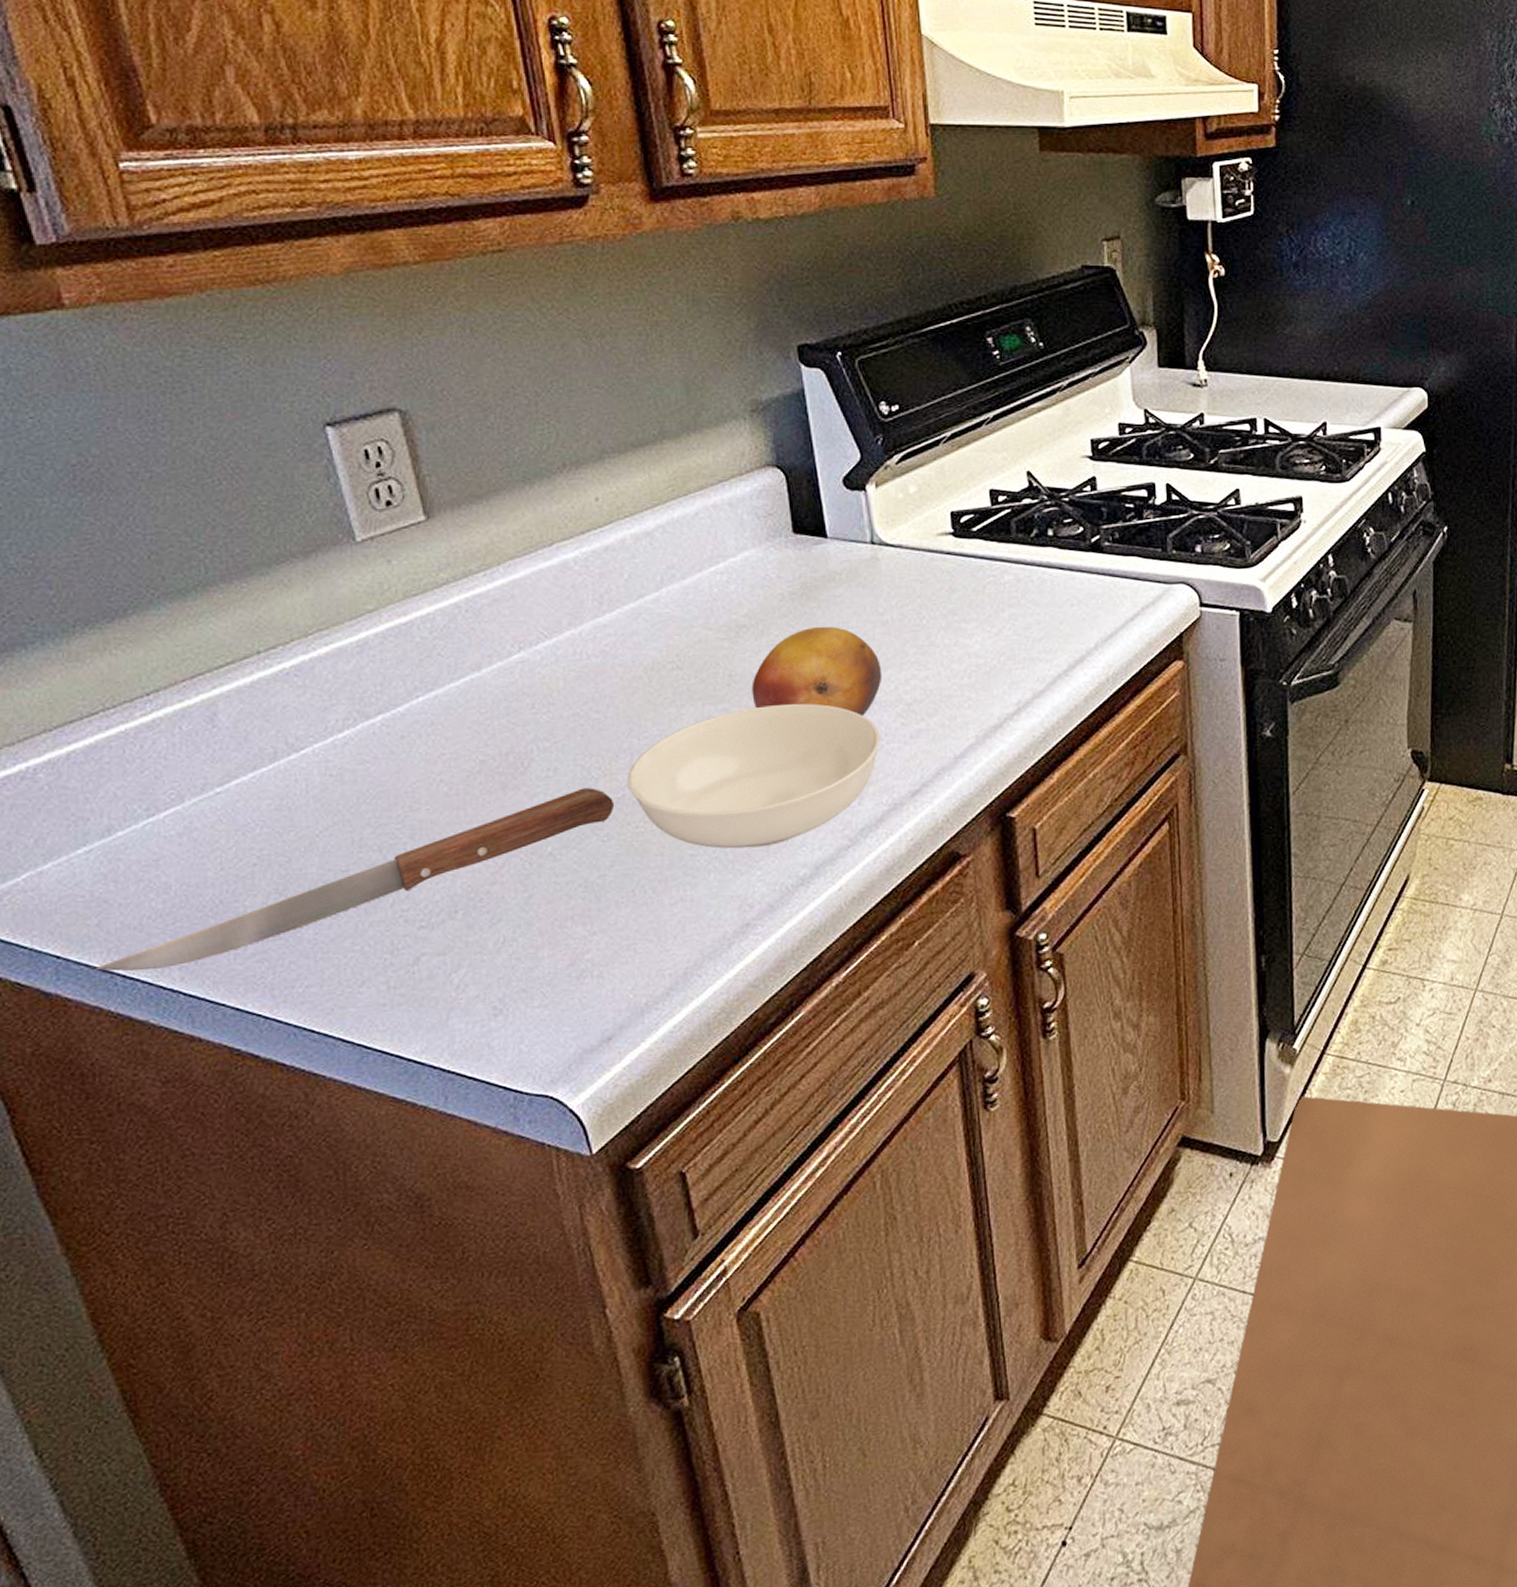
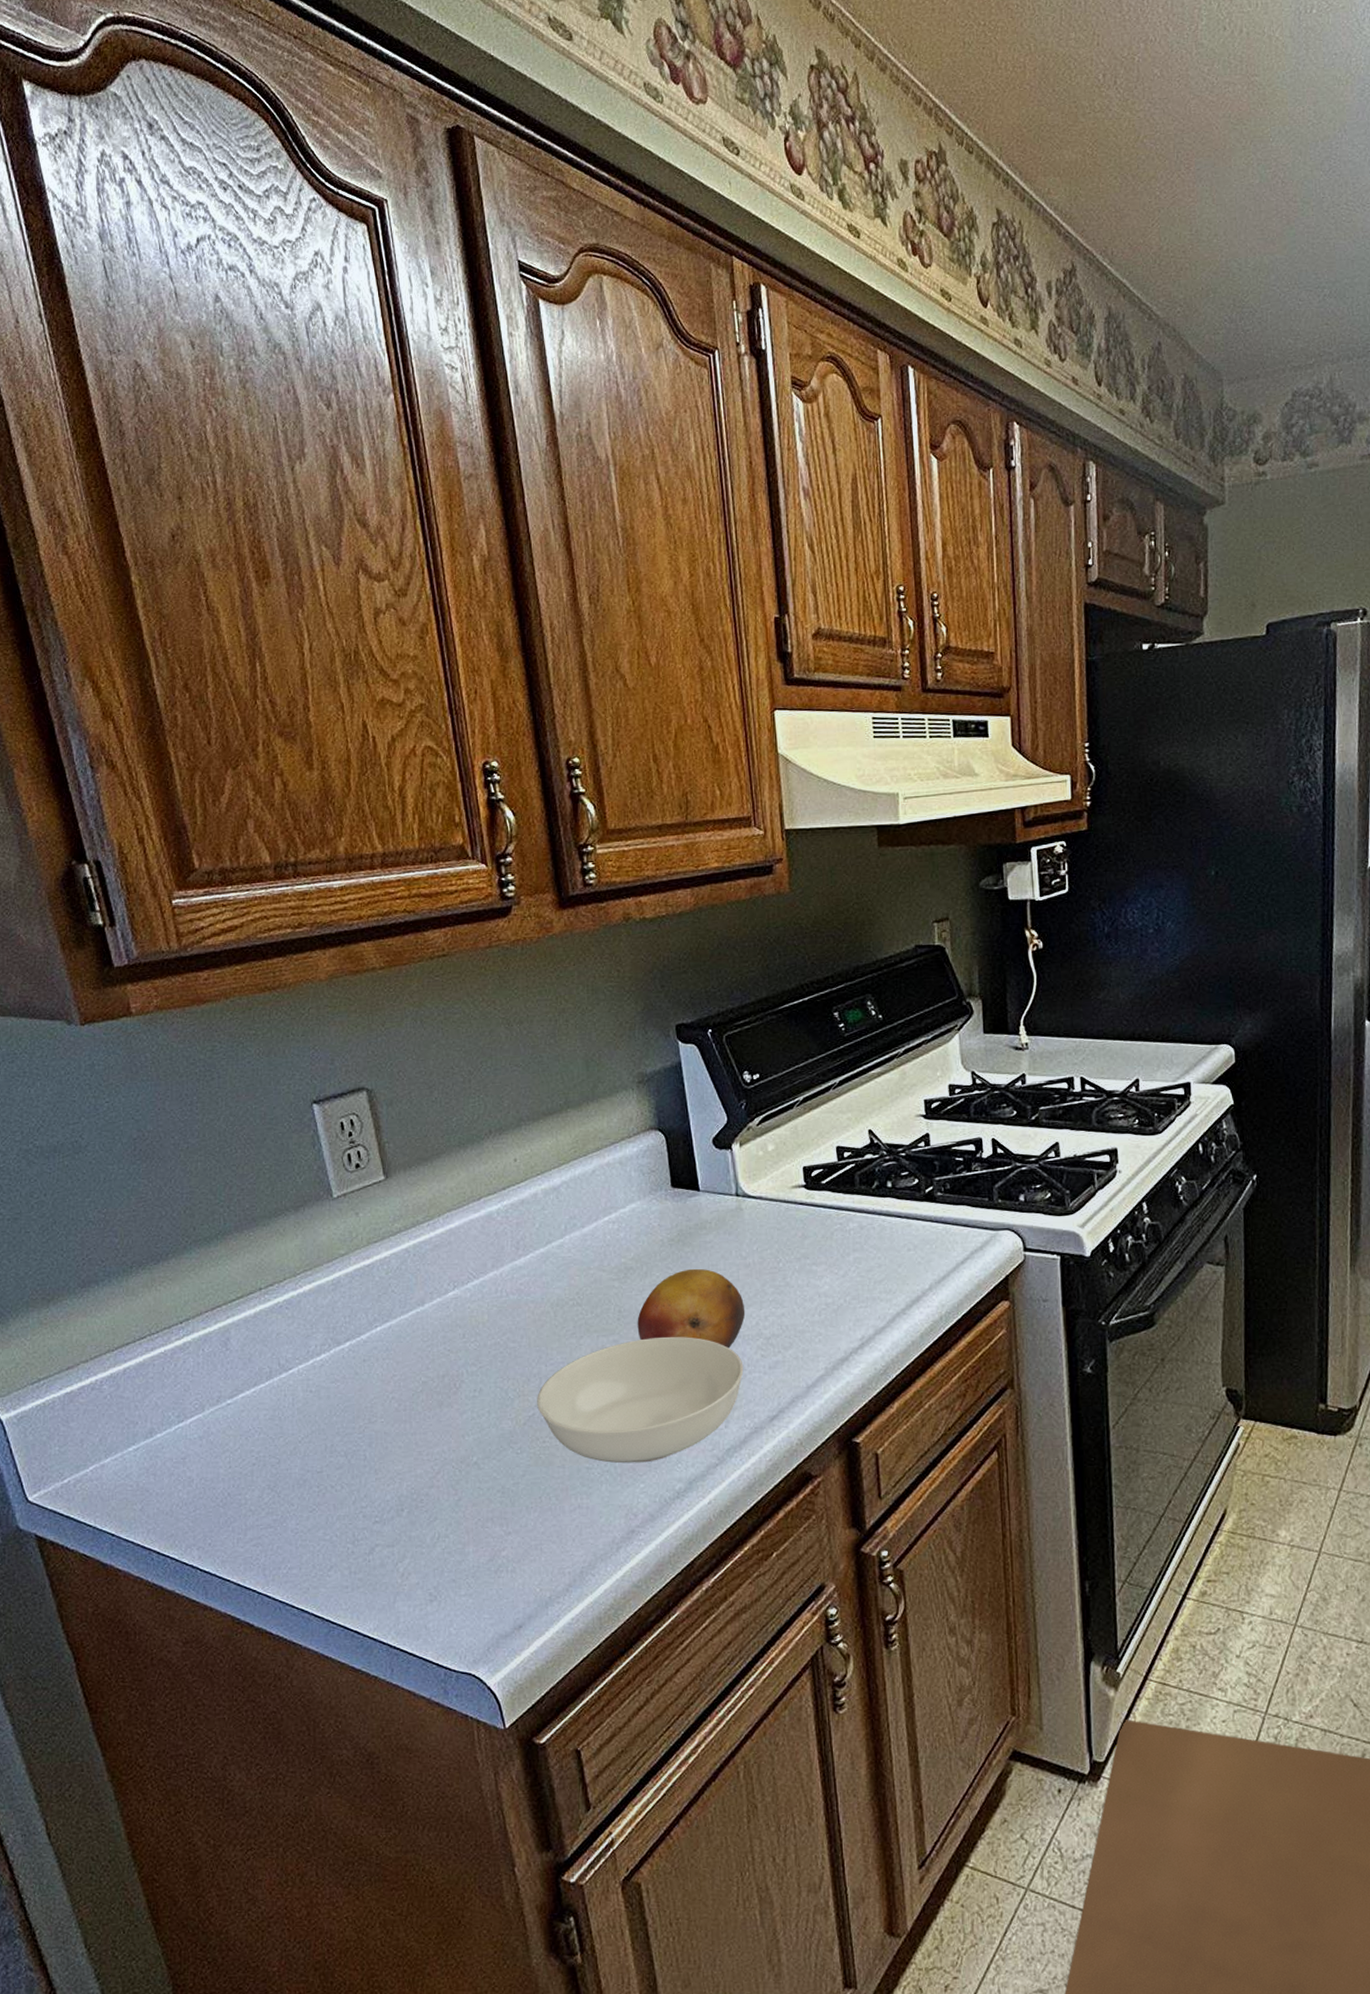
kitchen knife: present [93,787,615,972] -> none [137,1407,527,1549]

